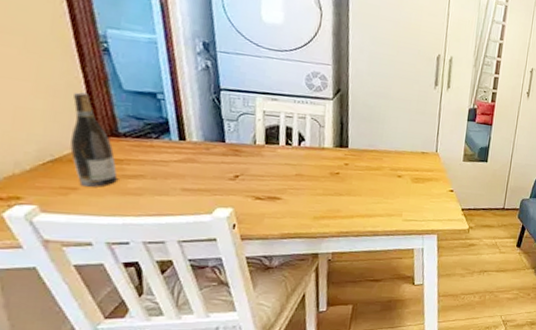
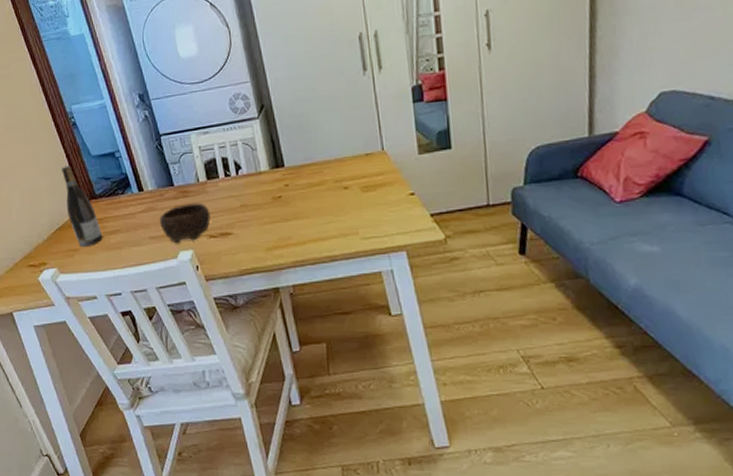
bowl: none [198,162,261,200] -> present [160,202,211,244]

